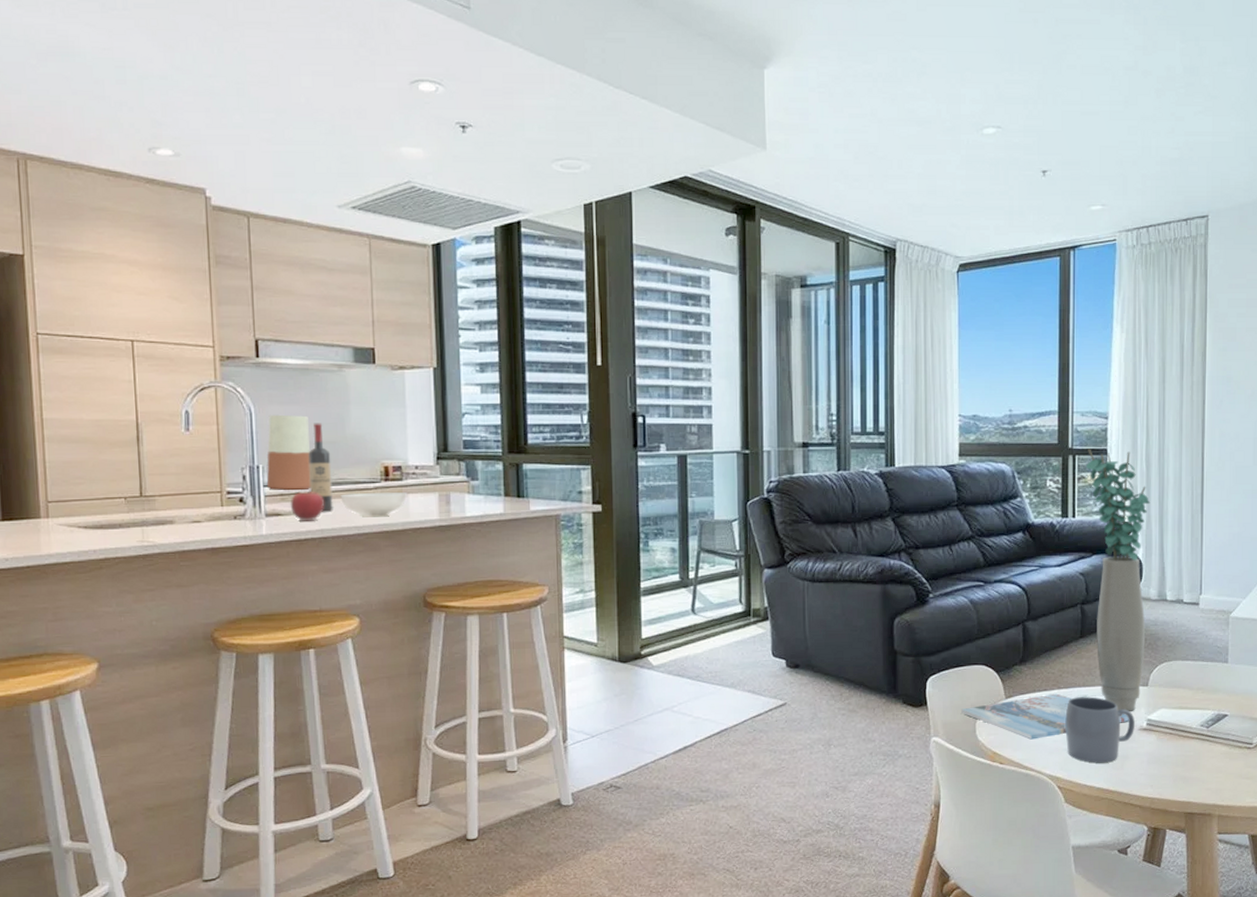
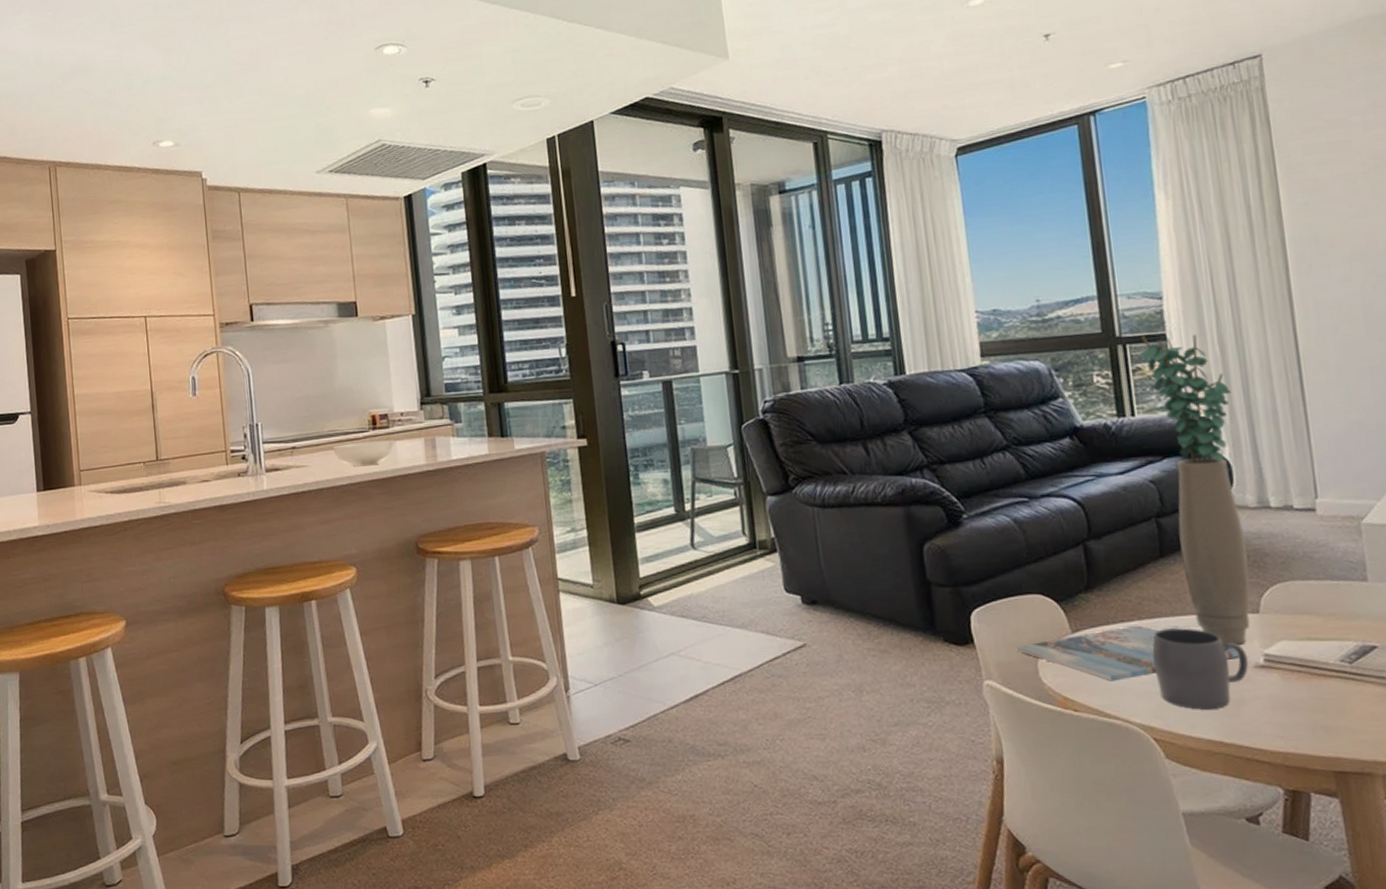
vase: present [266,414,311,490] -> none [264,372,306,446]
fruit: present [290,489,324,521] -> none [287,443,318,475]
wine bottle: present [308,423,333,513] -> none [301,378,327,466]

